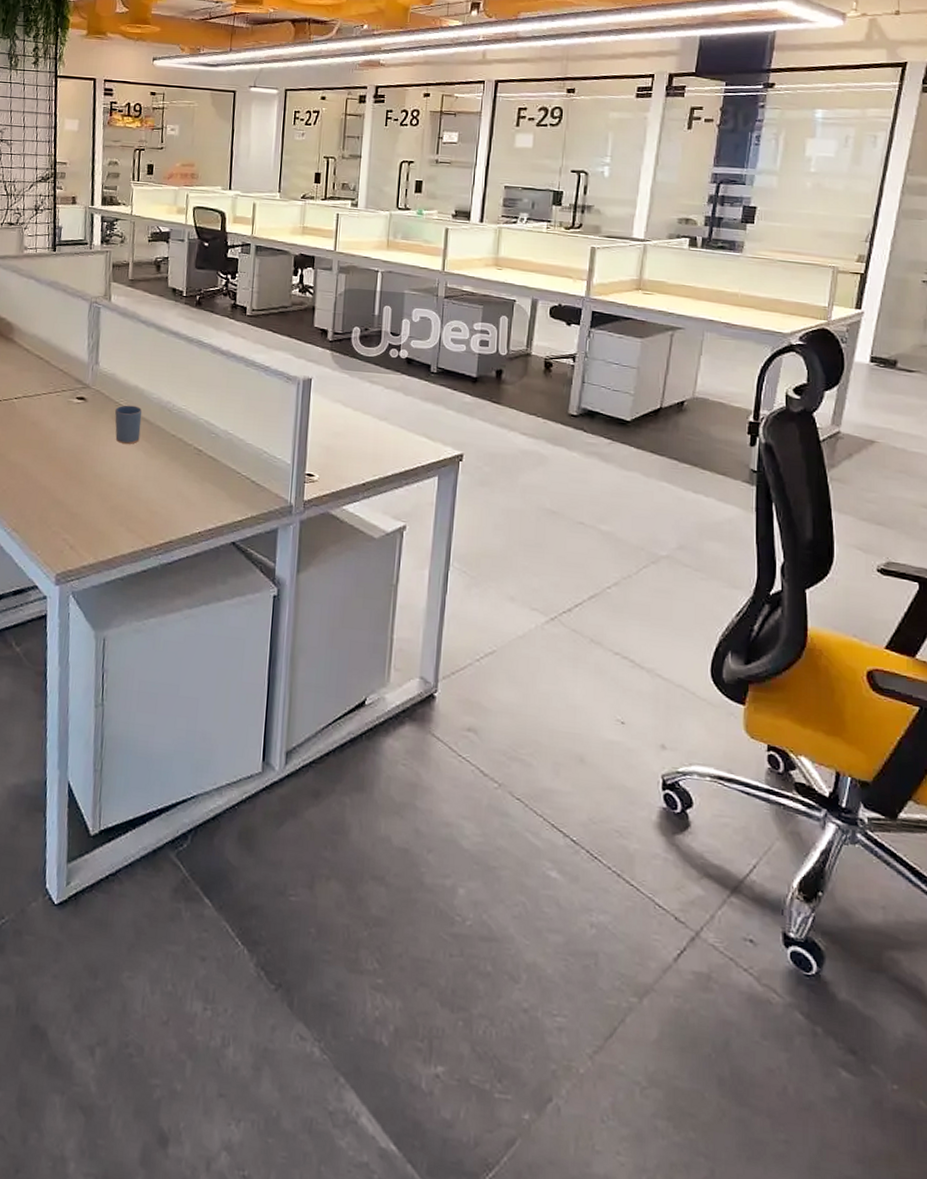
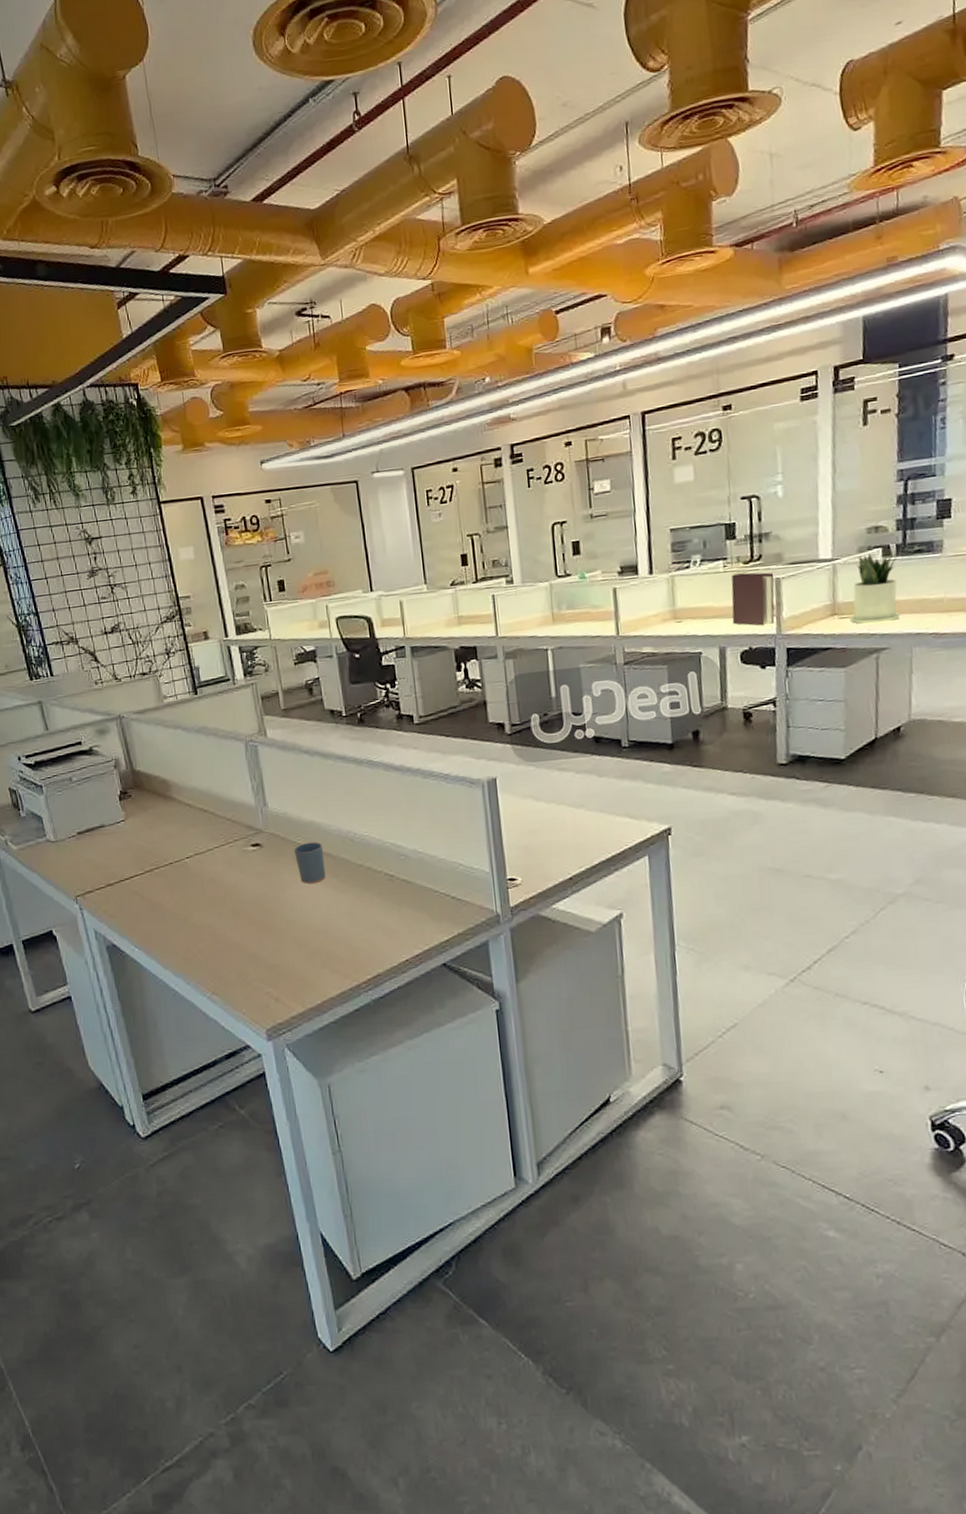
binder: none [547,236,591,287] -> present [731,572,775,626]
planter: none [651,241,702,305] -> present [848,552,901,624]

